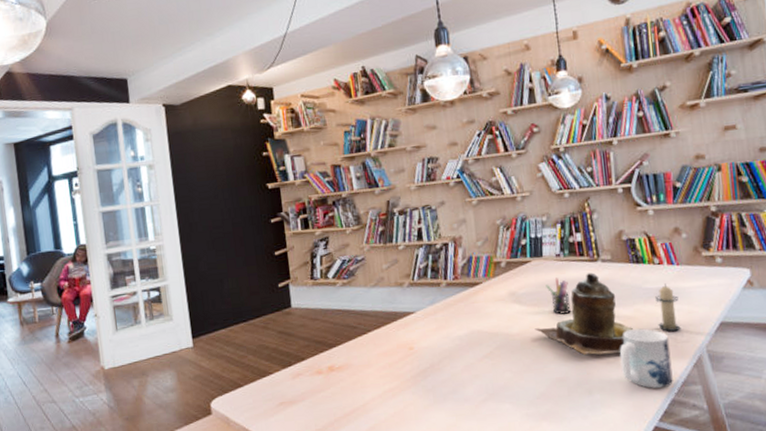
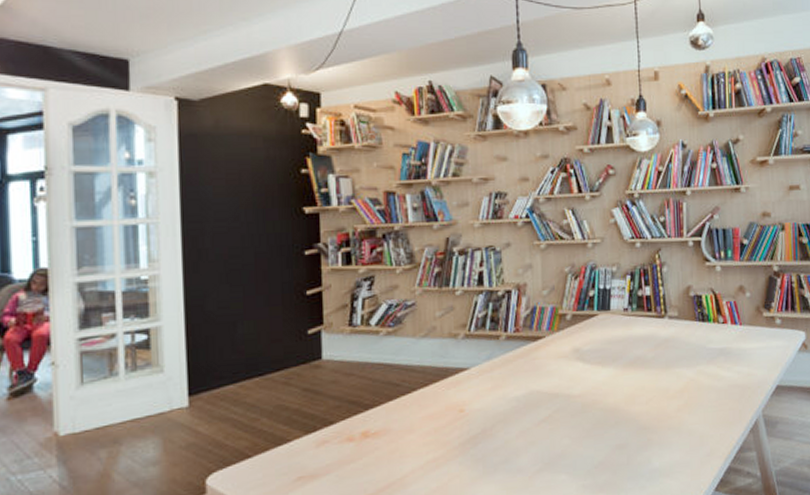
teapot: present [534,272,633,355] -> none [597,330,695,419]
pen holder: present [546,277,571,315] -> none [611,334,635,375]
mug: present [619,328,673,389] -> none [680,391,730,456]
candle: present [655,283,681,331] -> none [718,344,741,394]

